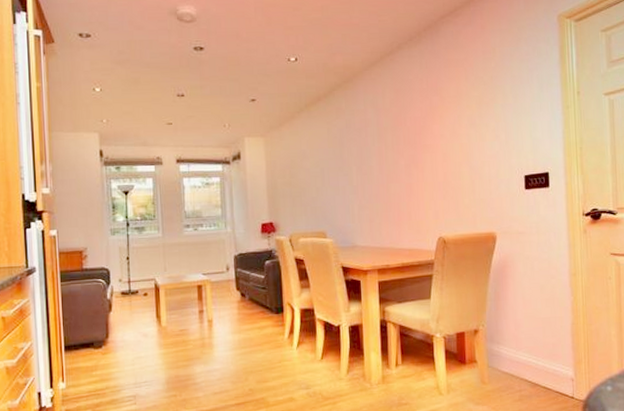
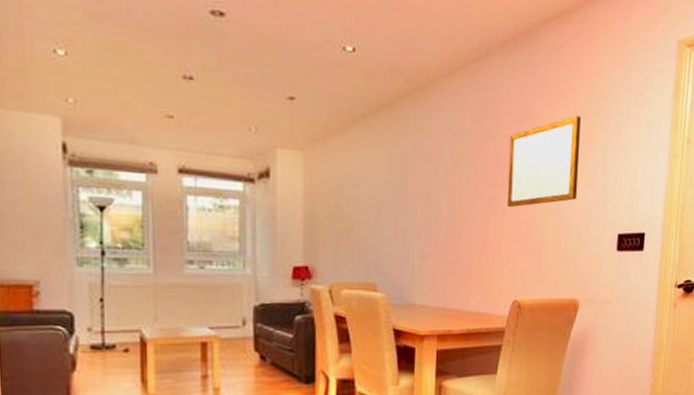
writing board: none [422,84,485,163] -> present [506,115,582,208]

